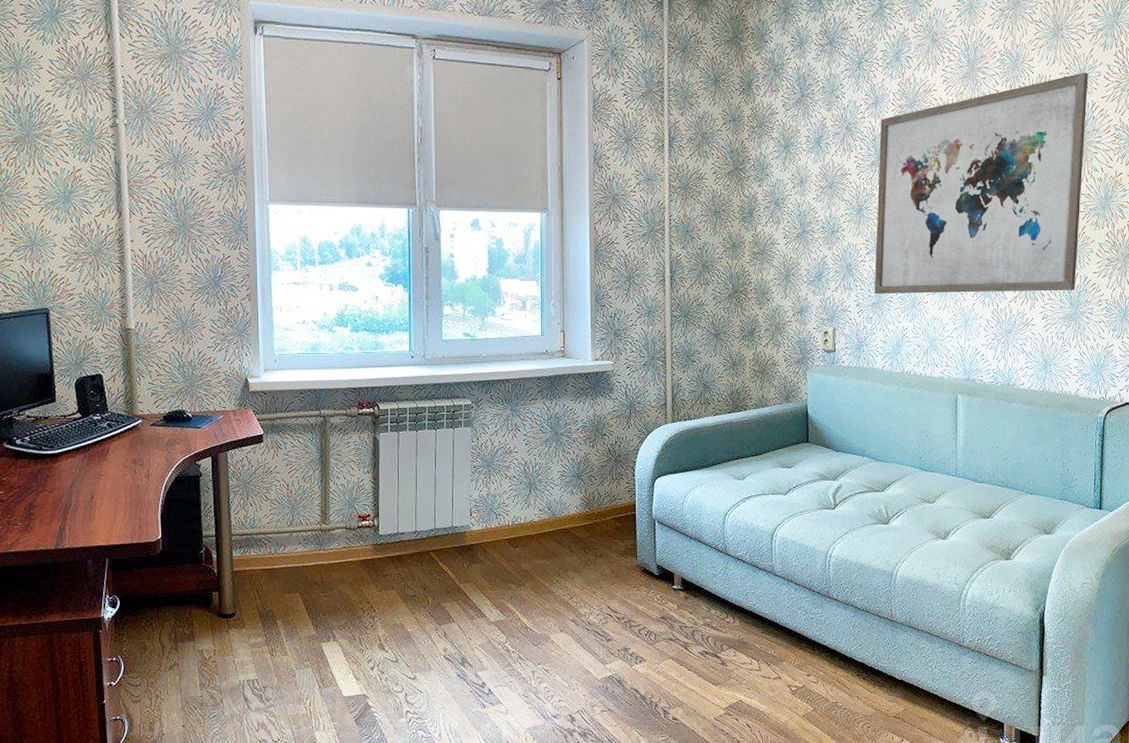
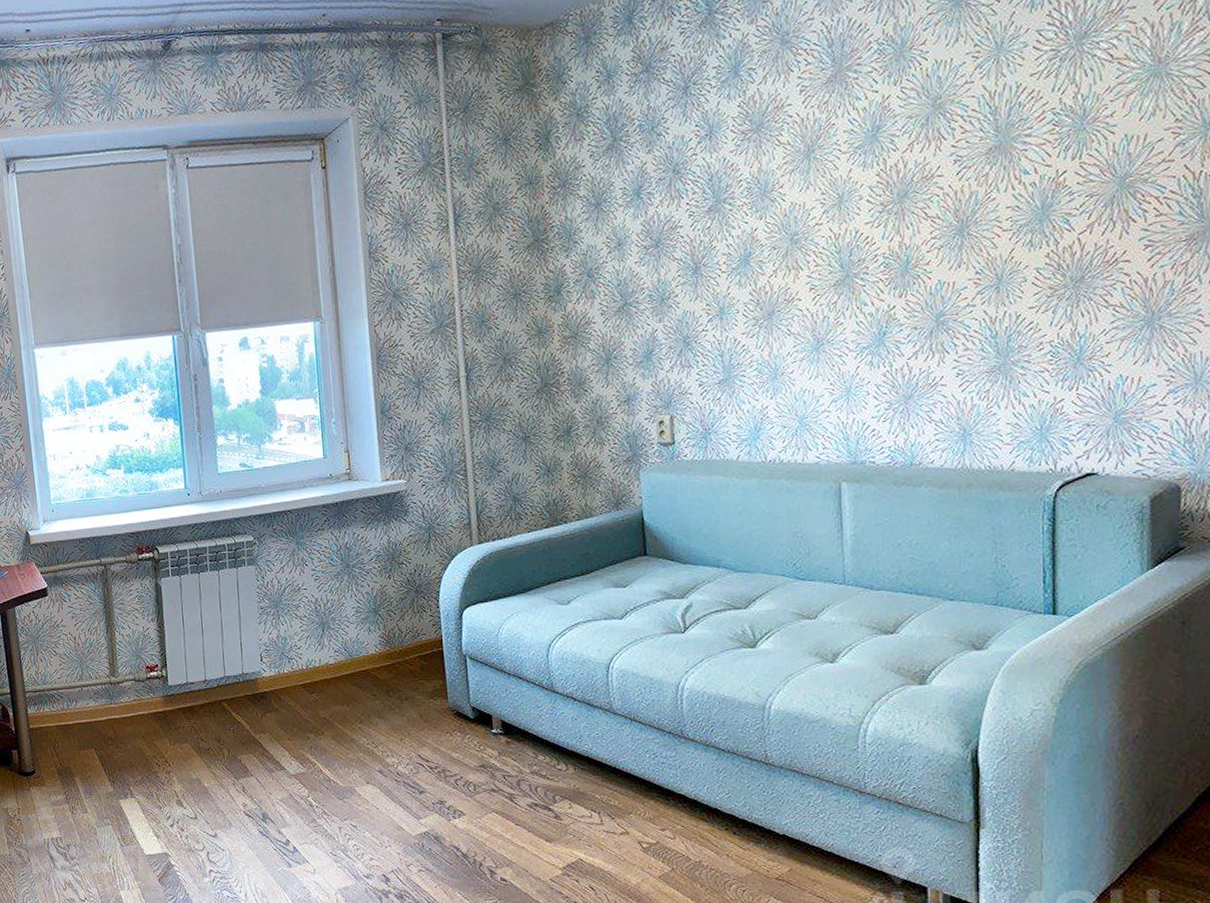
wall art: present [874,72,1089,295] -> none [717,45,1010,370]

